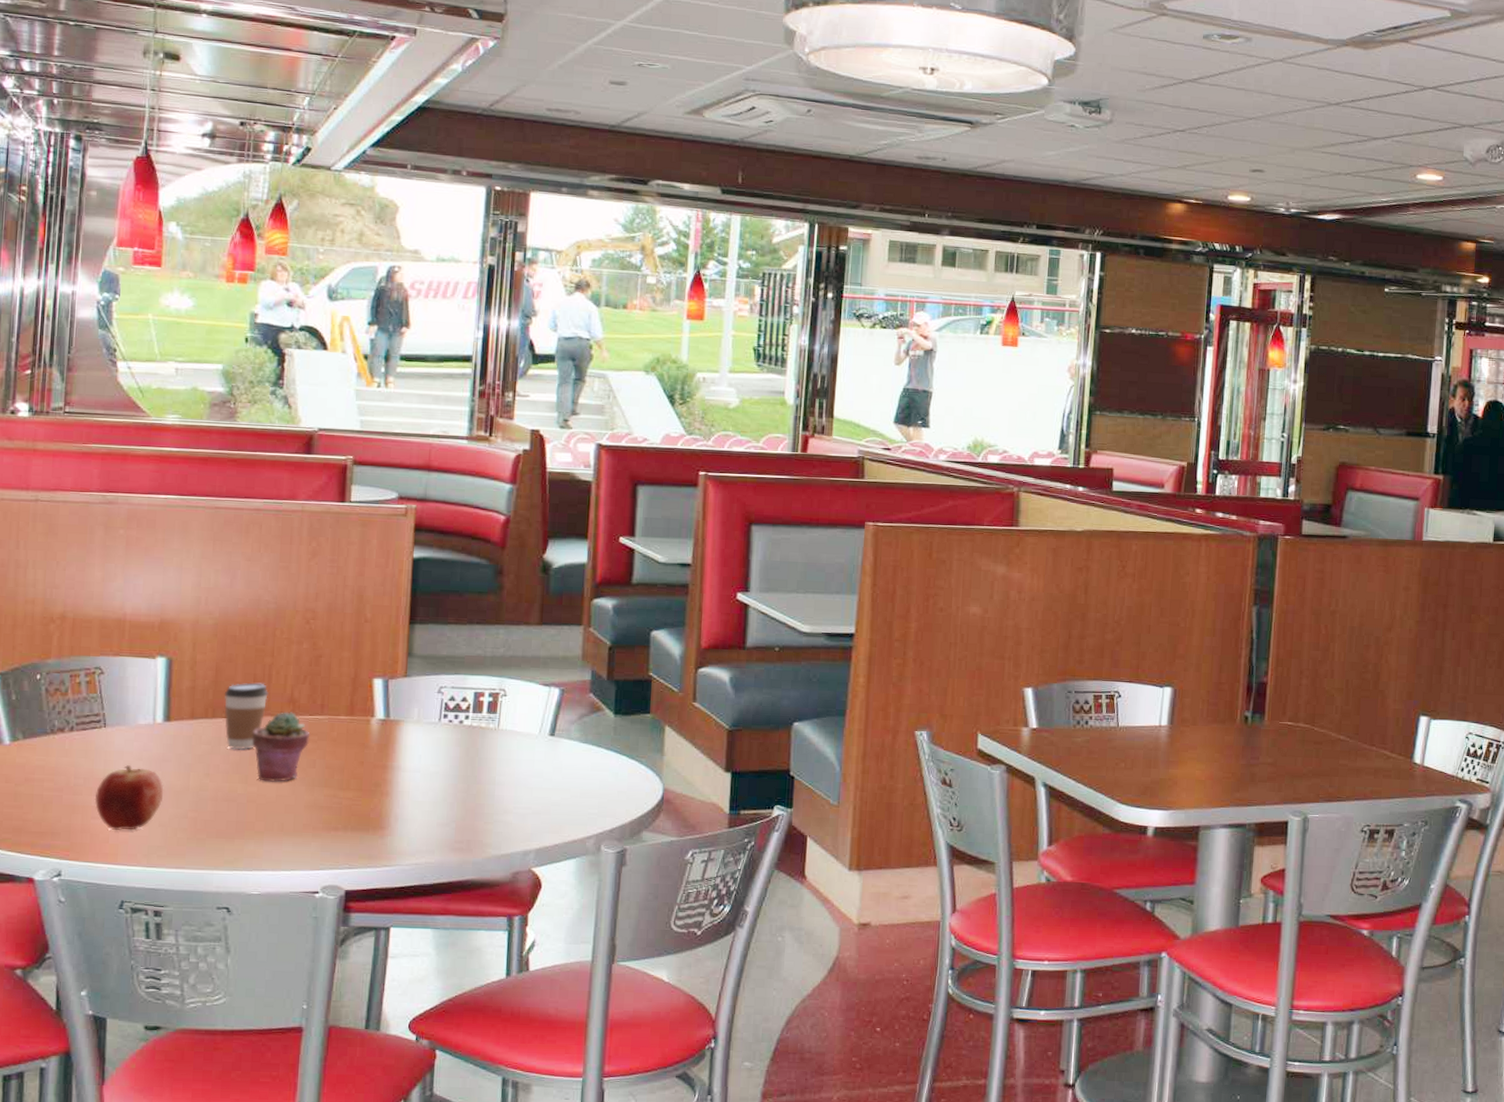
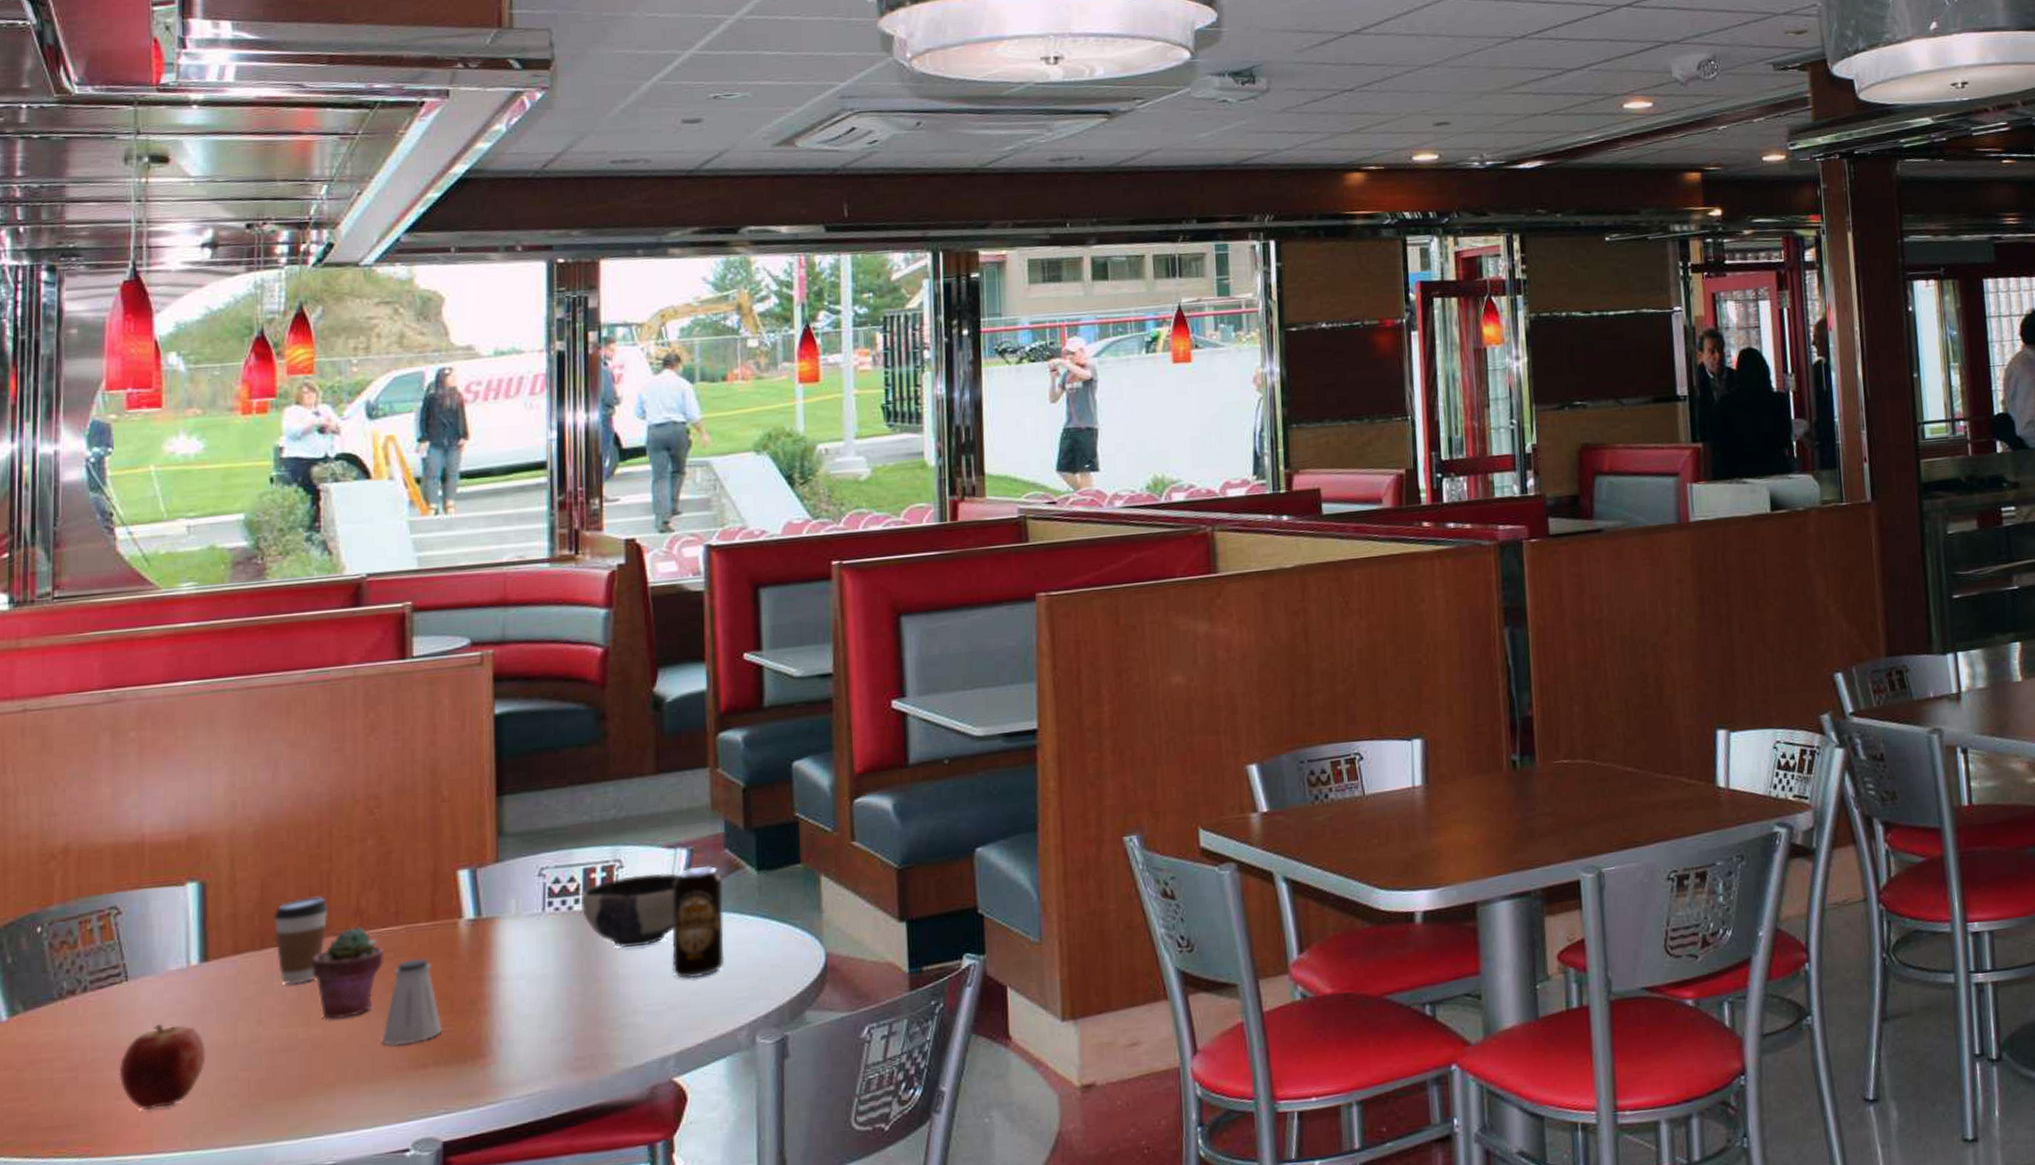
saltshaker: none [303,744,352,810] -> present [381,958,443,1045]
bowl: none [470,703,552,760] -> present [581,873,680,947]
beverage can: none [539,703,587,793] -> present [672,865,725,979]

